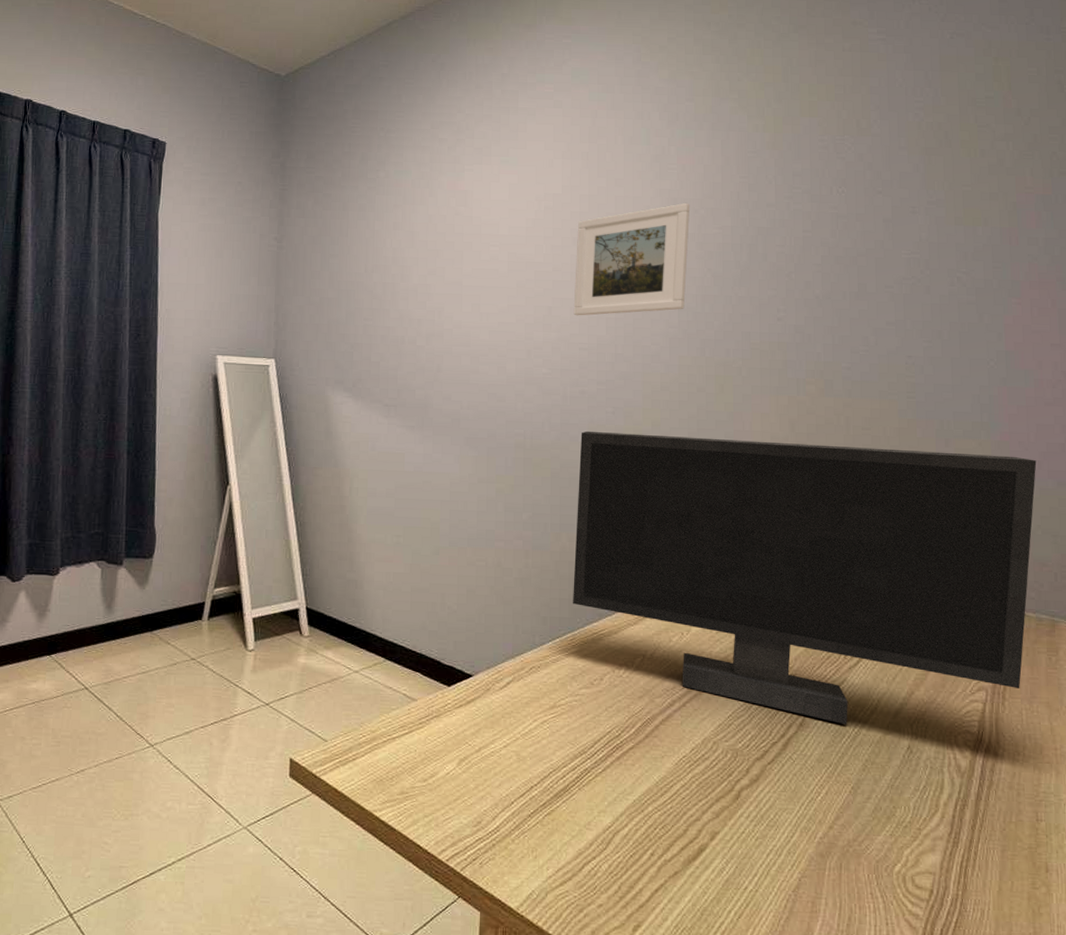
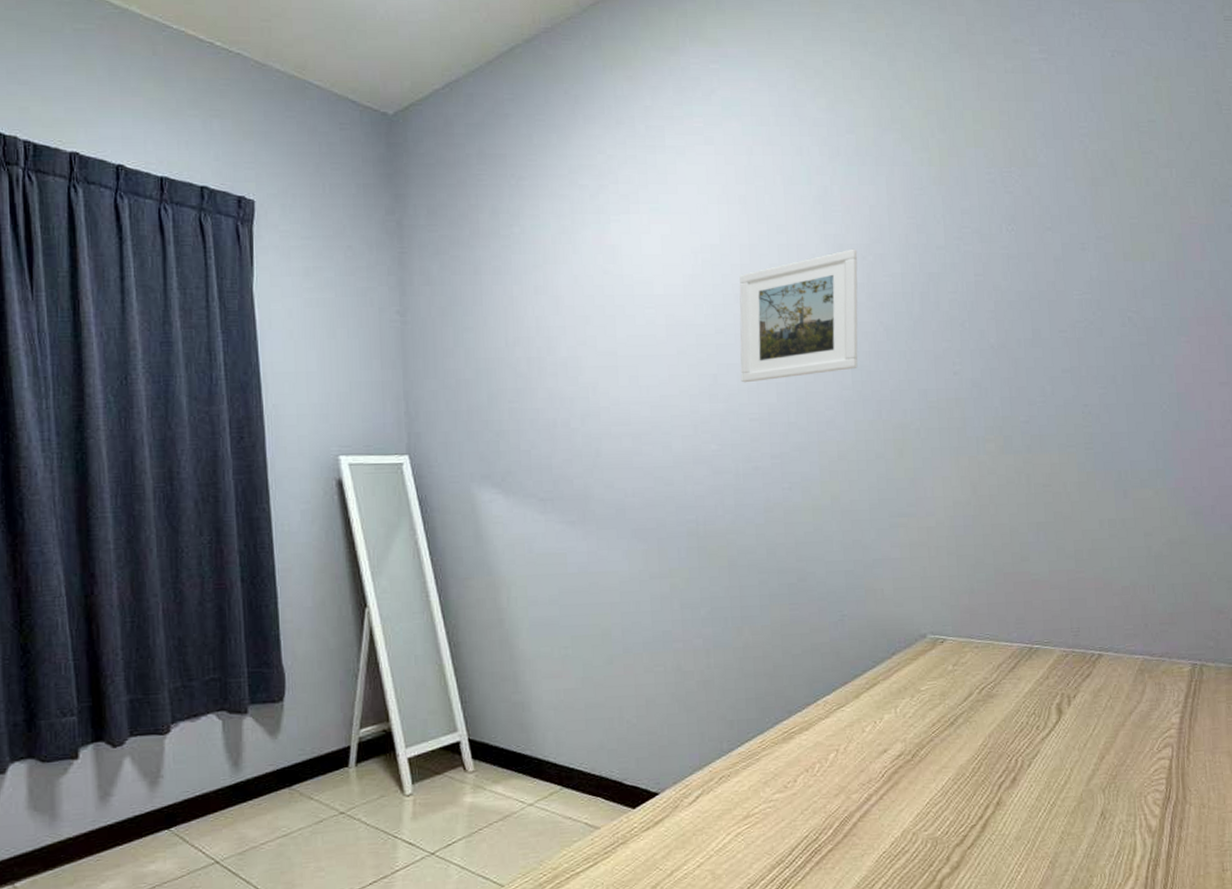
monitor: present [573,430,1037,724] -> none [757,502,1210,798]

